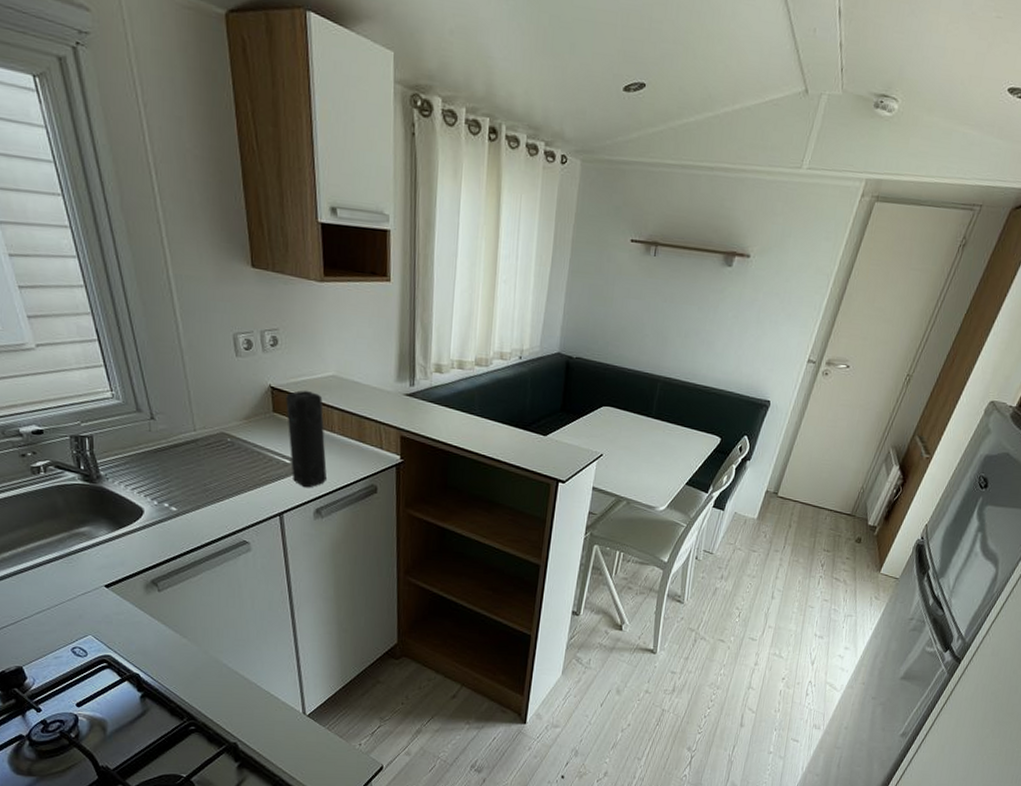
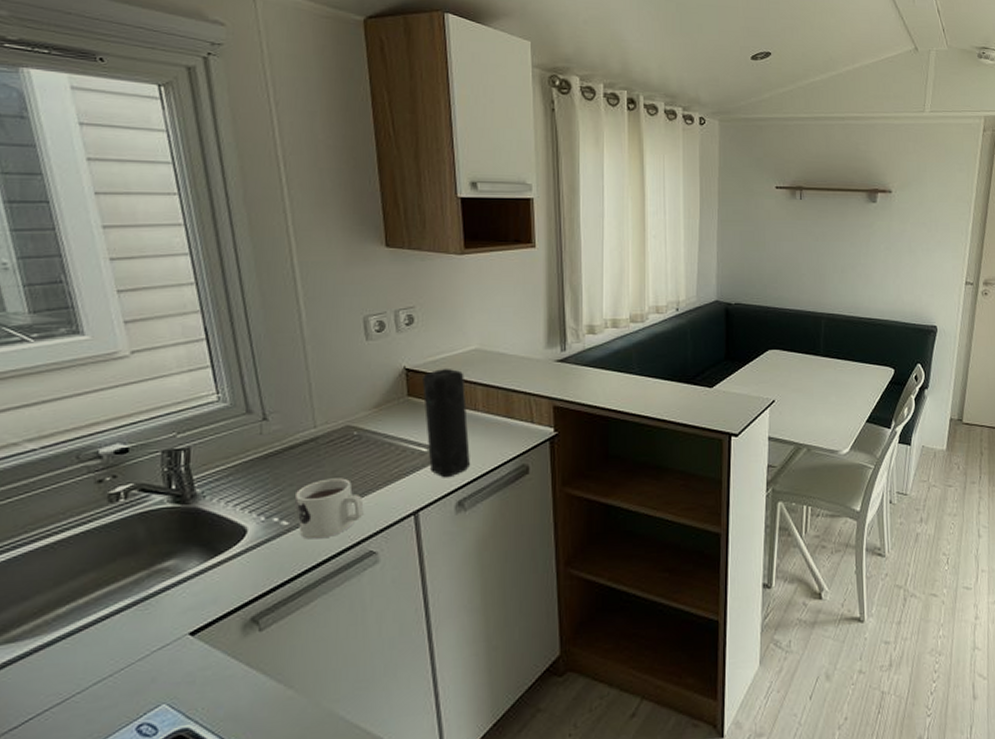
mug: none [181,476,238,526] -> present [295,478,364,539]

